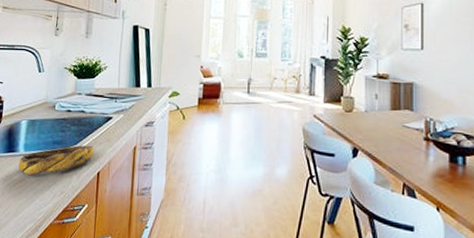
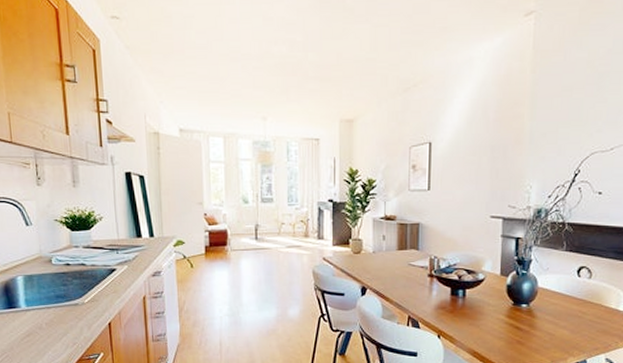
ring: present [18,145,95,176] -> none [22,297,102,330]

